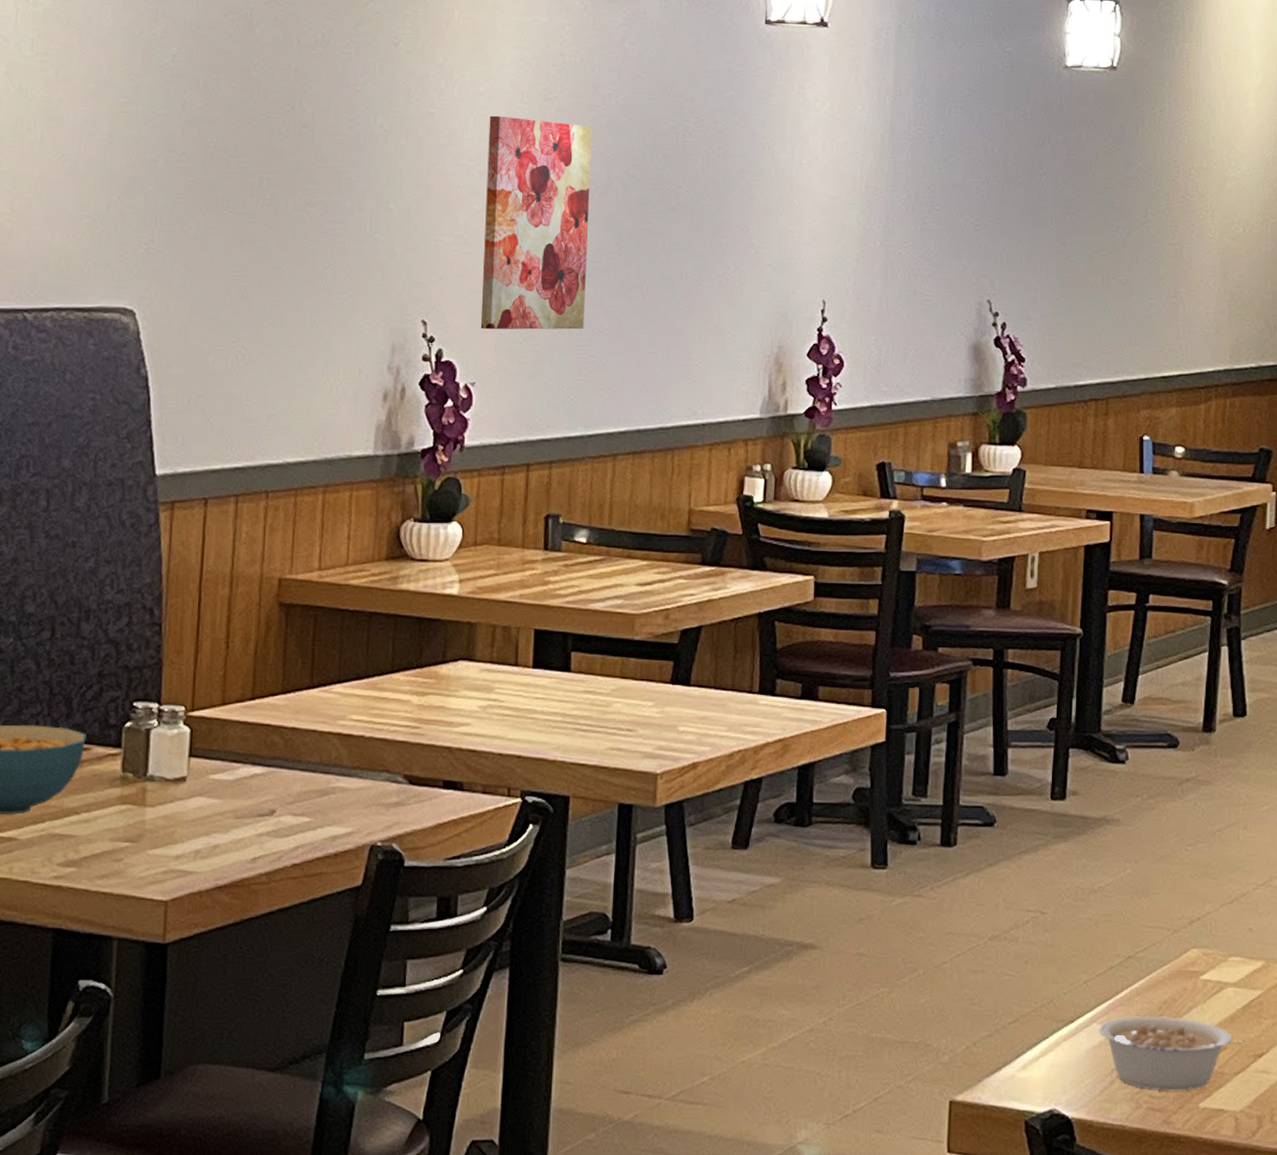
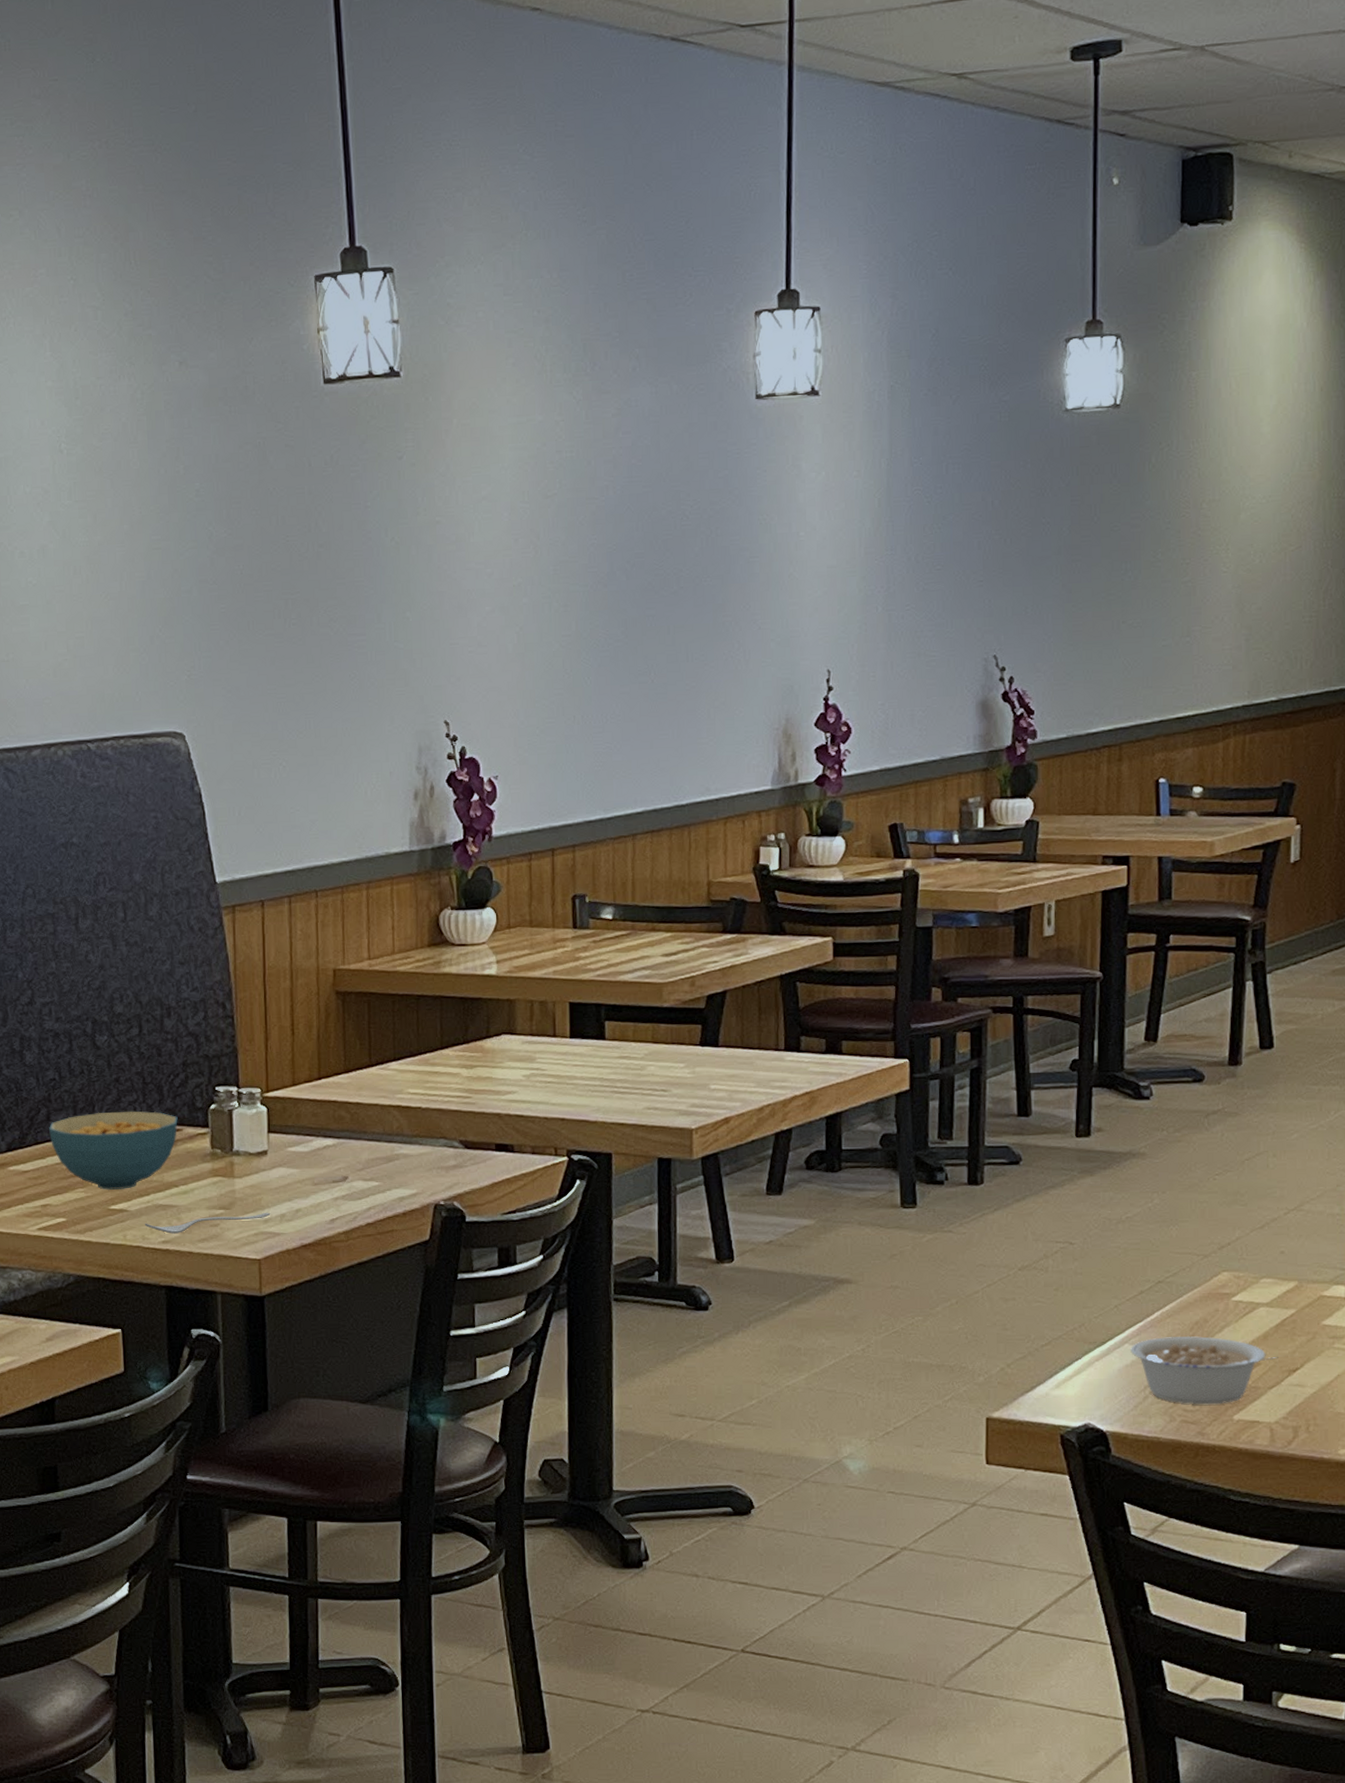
spoon: none [36,847,183,868] -> present [145,1212,270,1234]
wall art: present [480,115,592,330] -> none [493,517,597,725]

